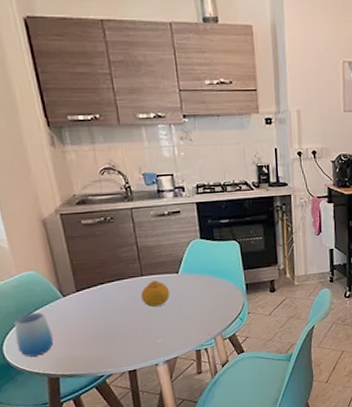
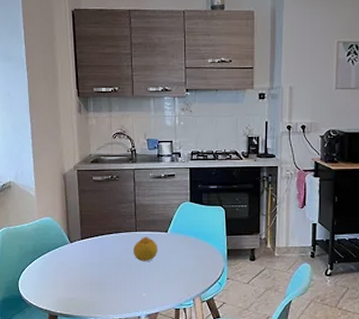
cup: present [14,312,54,357] -> none [29,254,57,293]

